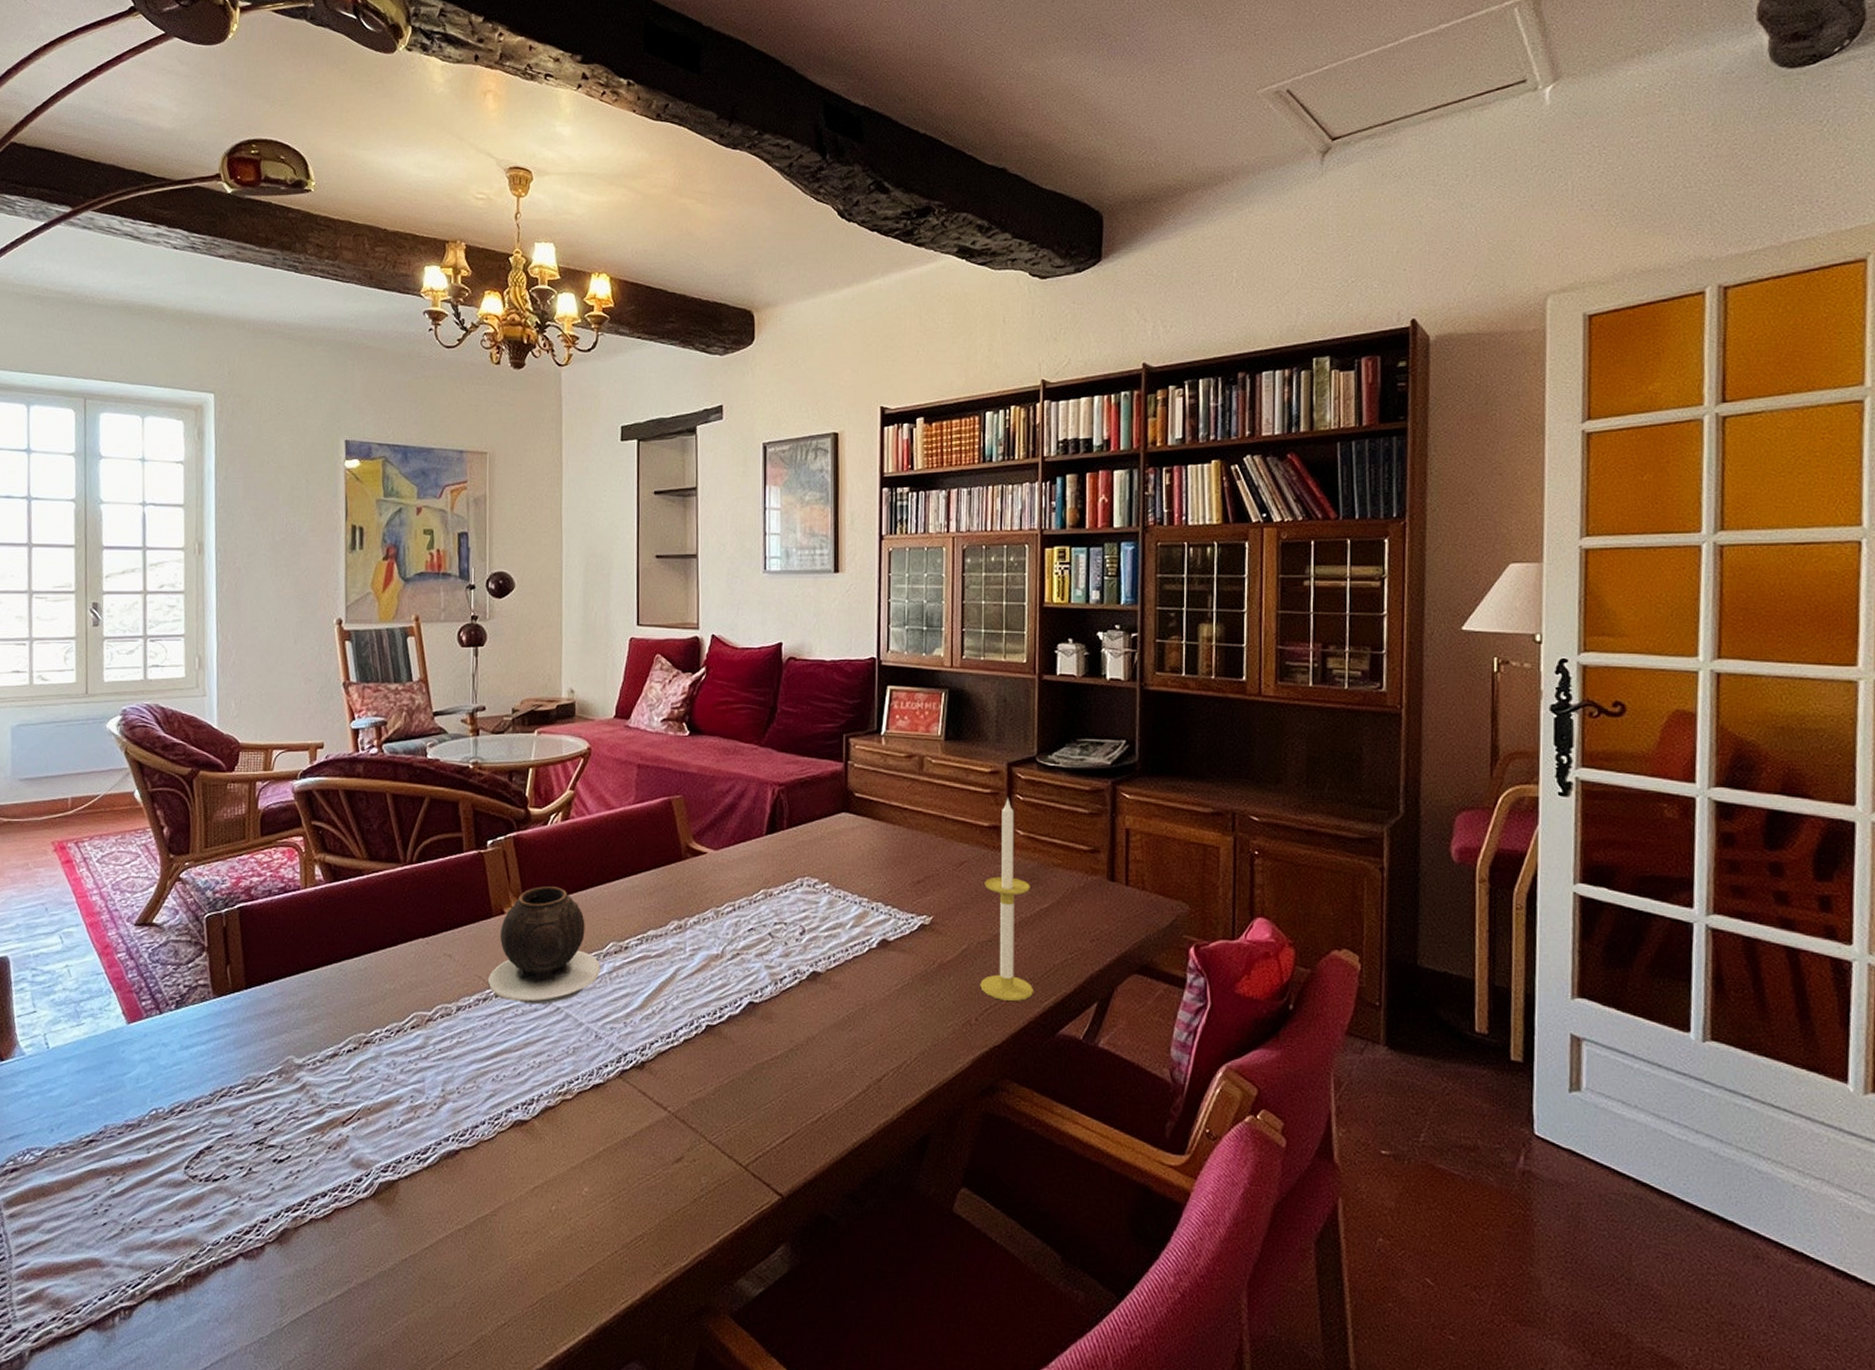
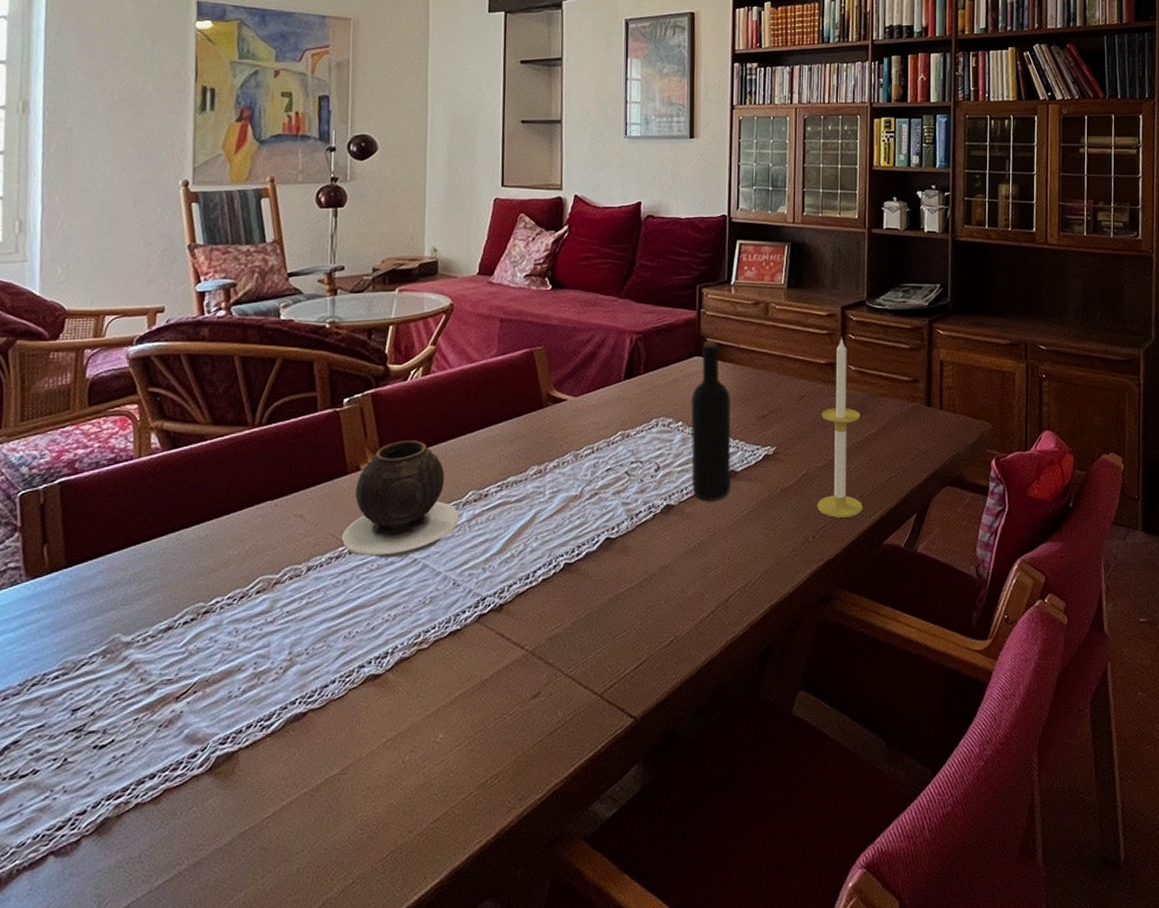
wine bottle: none [838,795,883,971] -> present [690,340,731,501]

